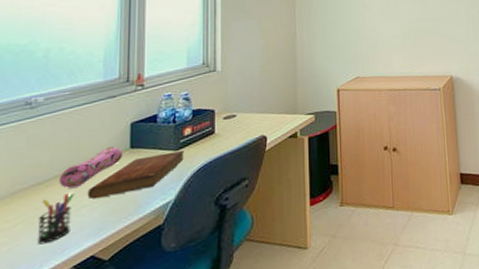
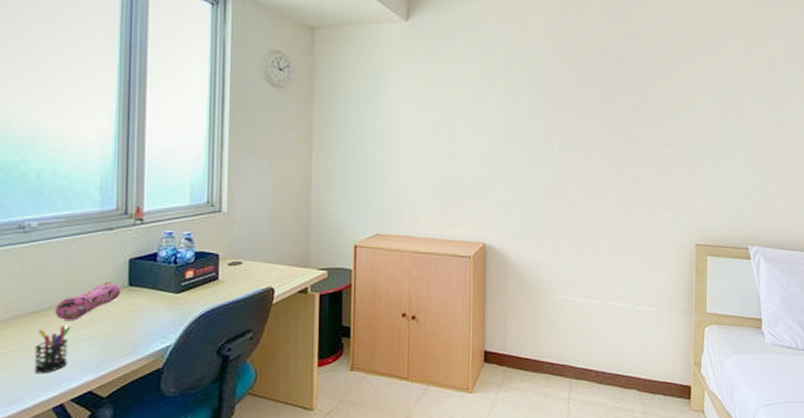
bible: present [87,150,185,200] -> none [84,293,187,335]

